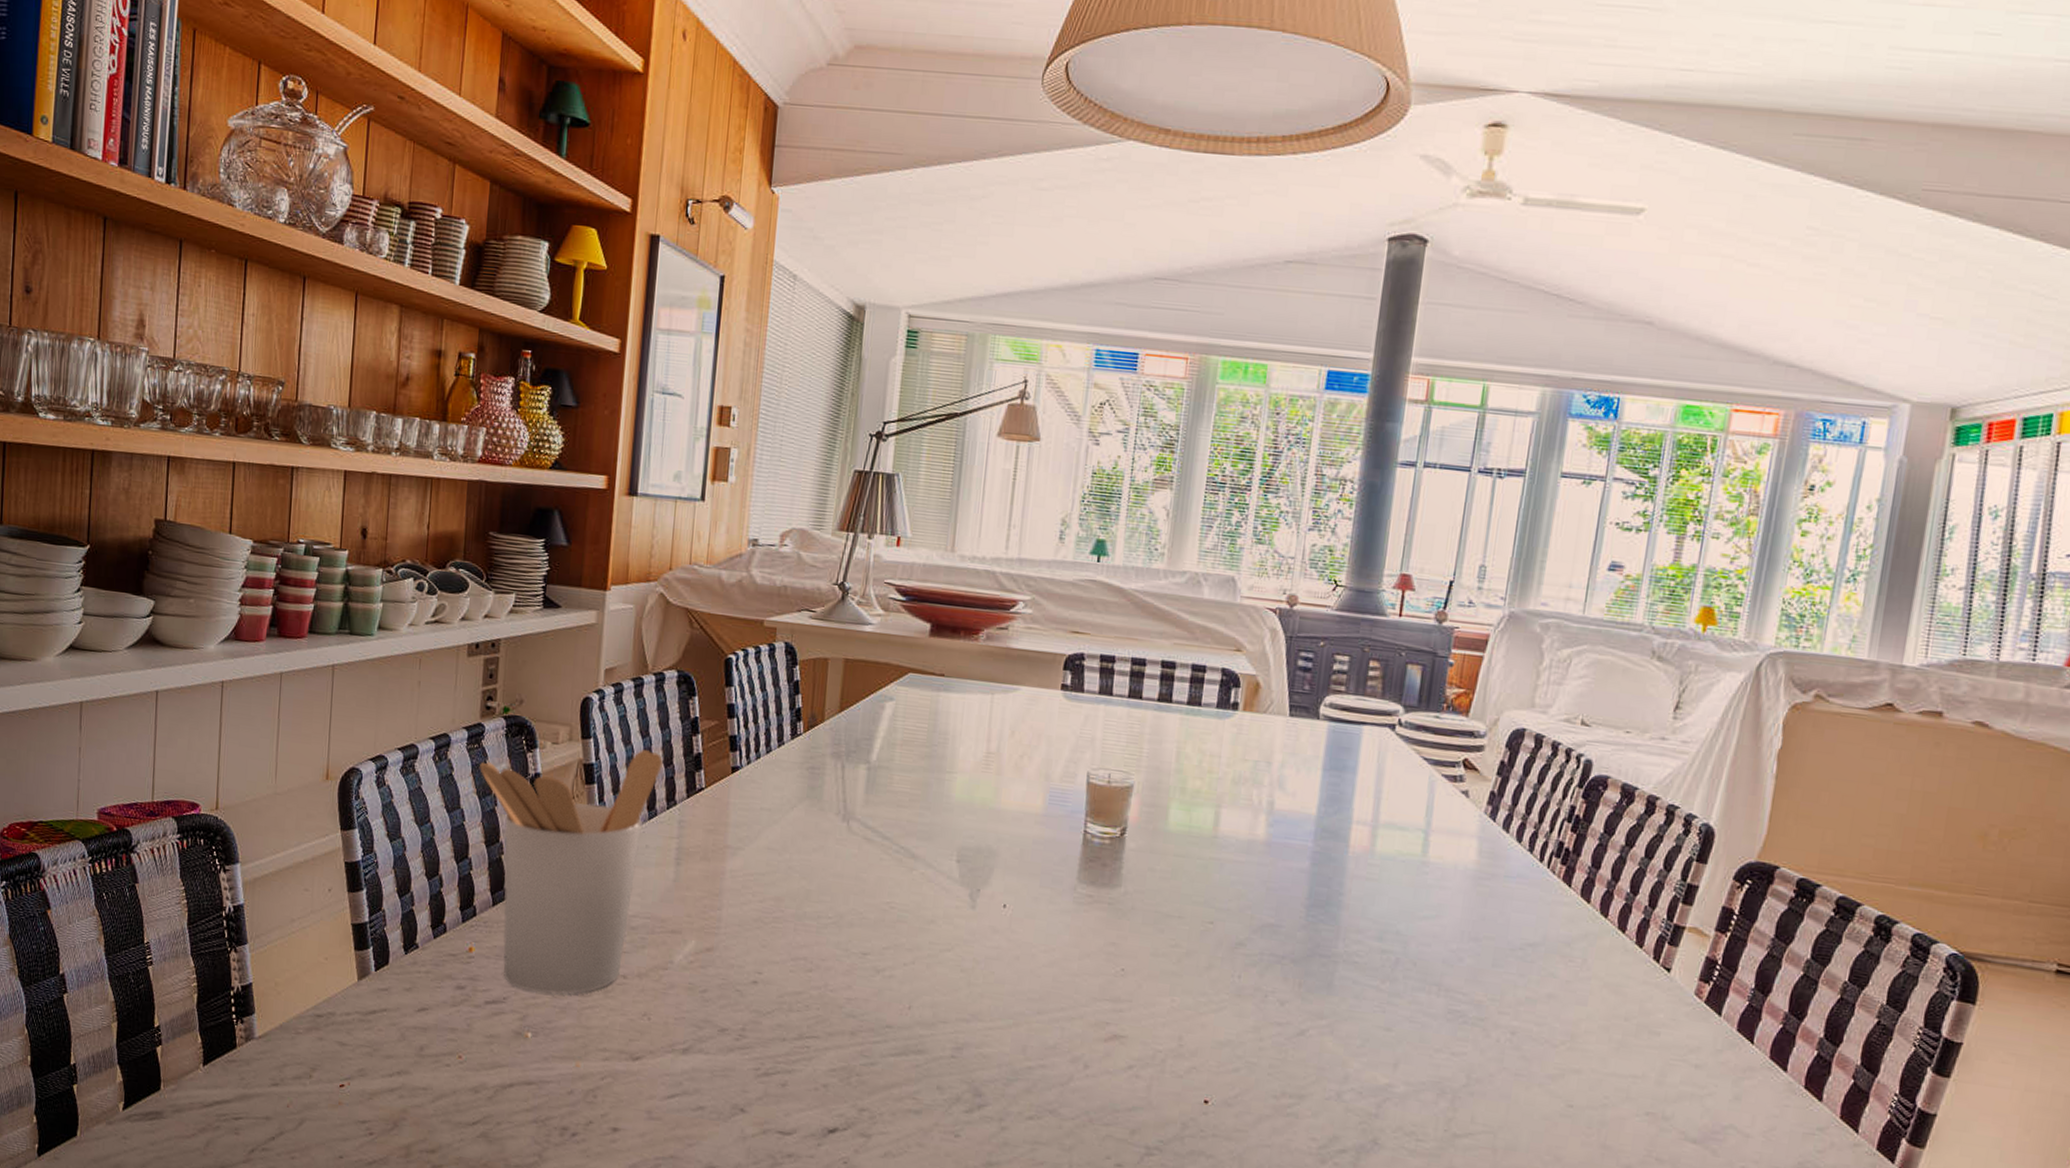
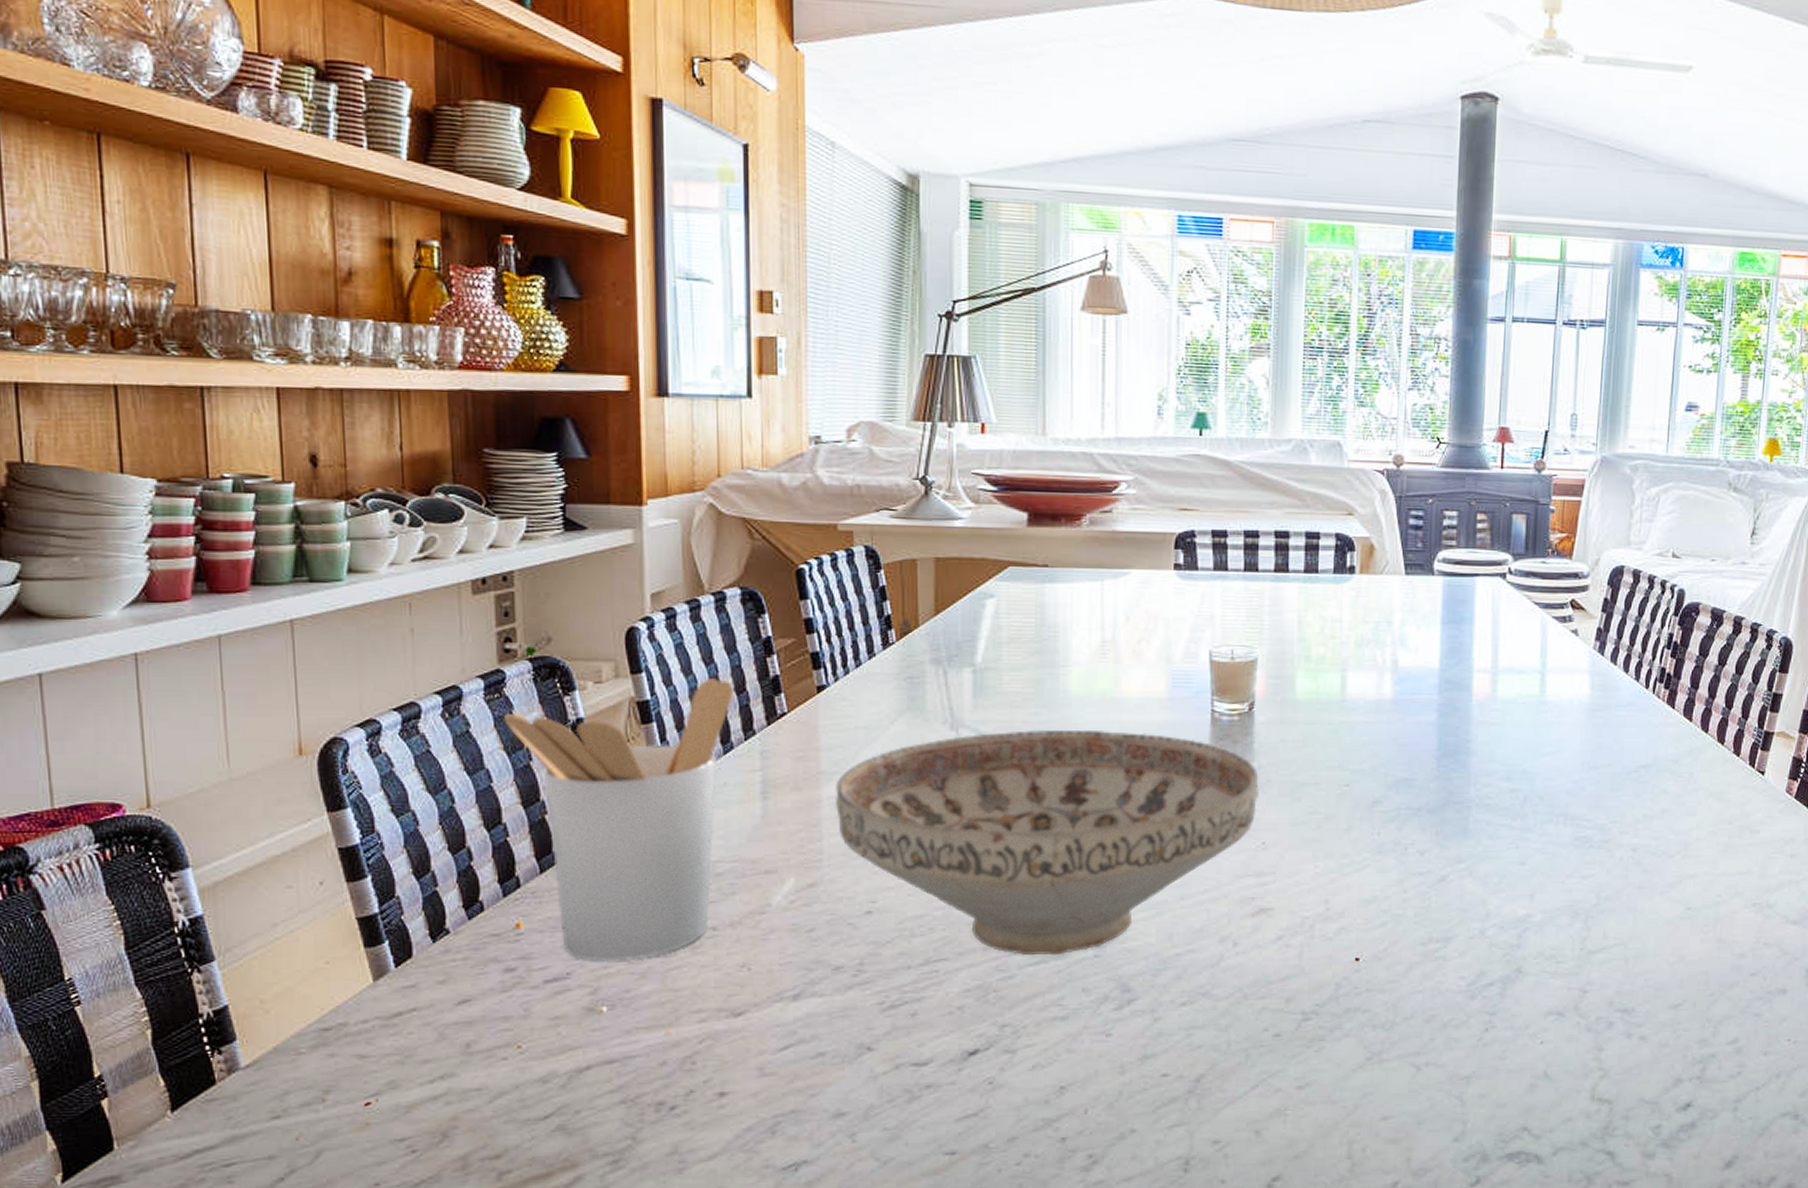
decorative bowl: none [735,827,1125,1050] -> present [834,729,1259,956]

